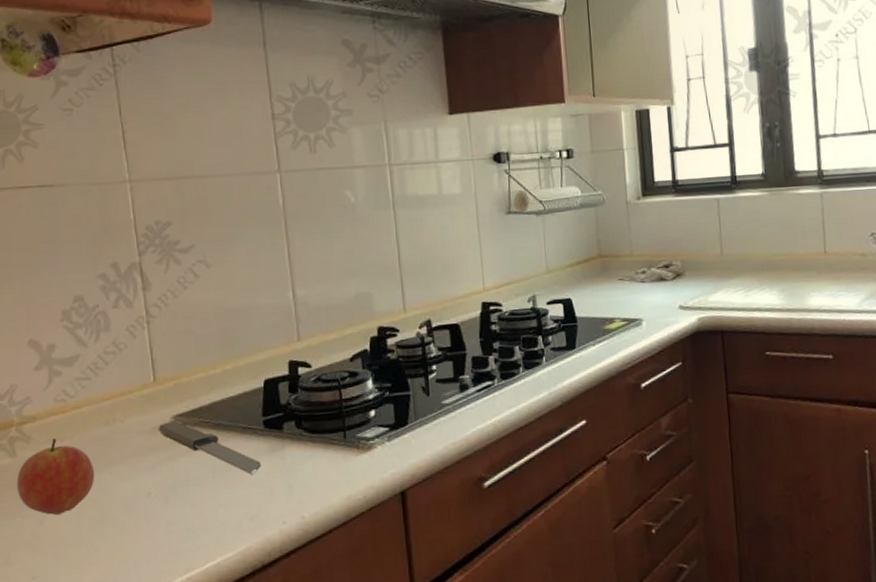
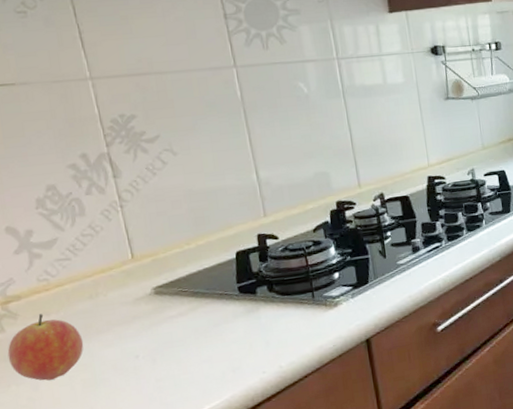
tanto knife: present [158,421,262,474] -> none [140,291,240,334]

